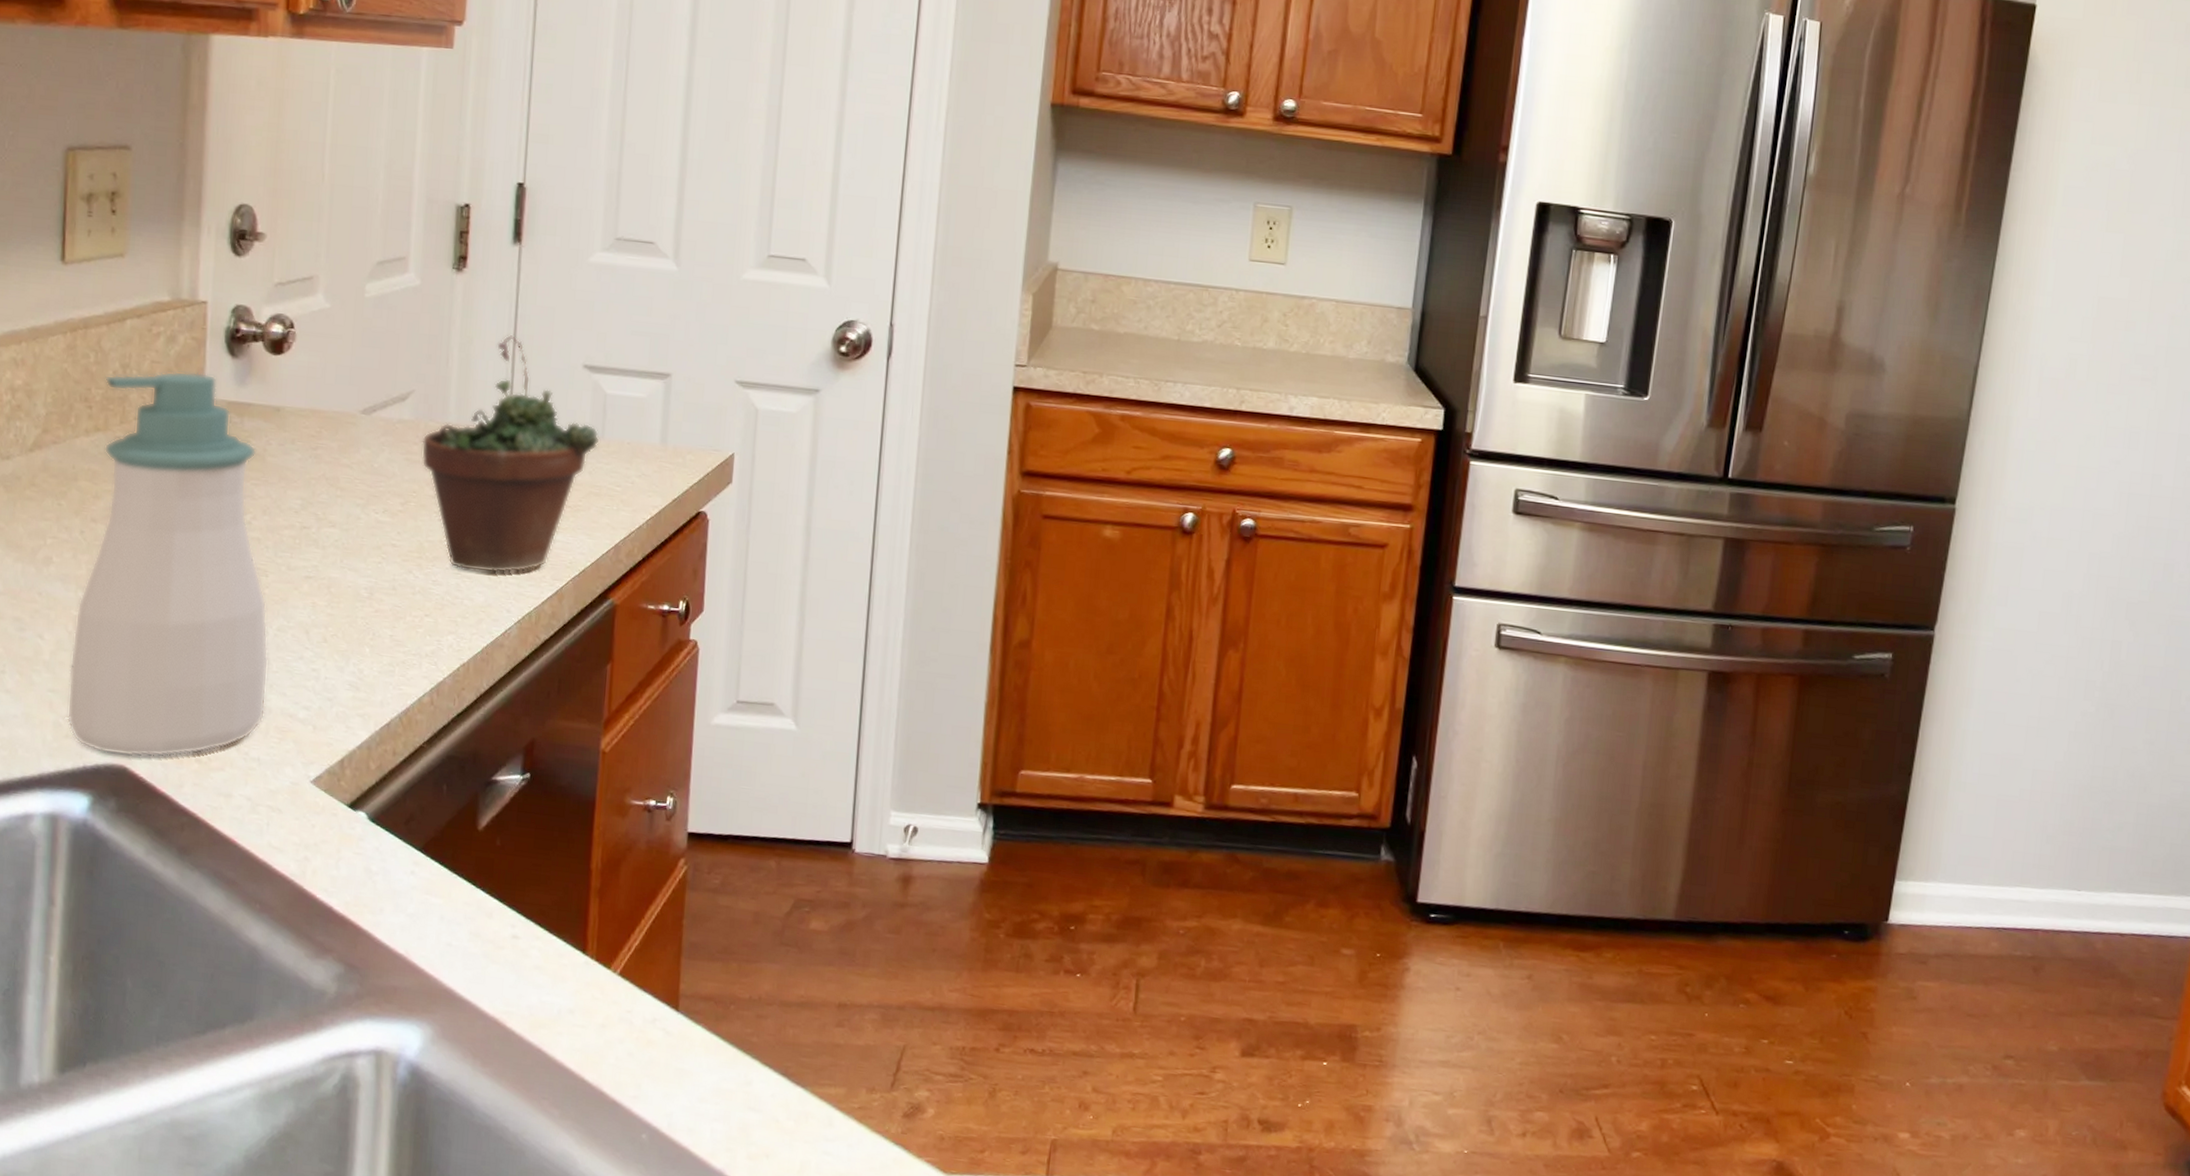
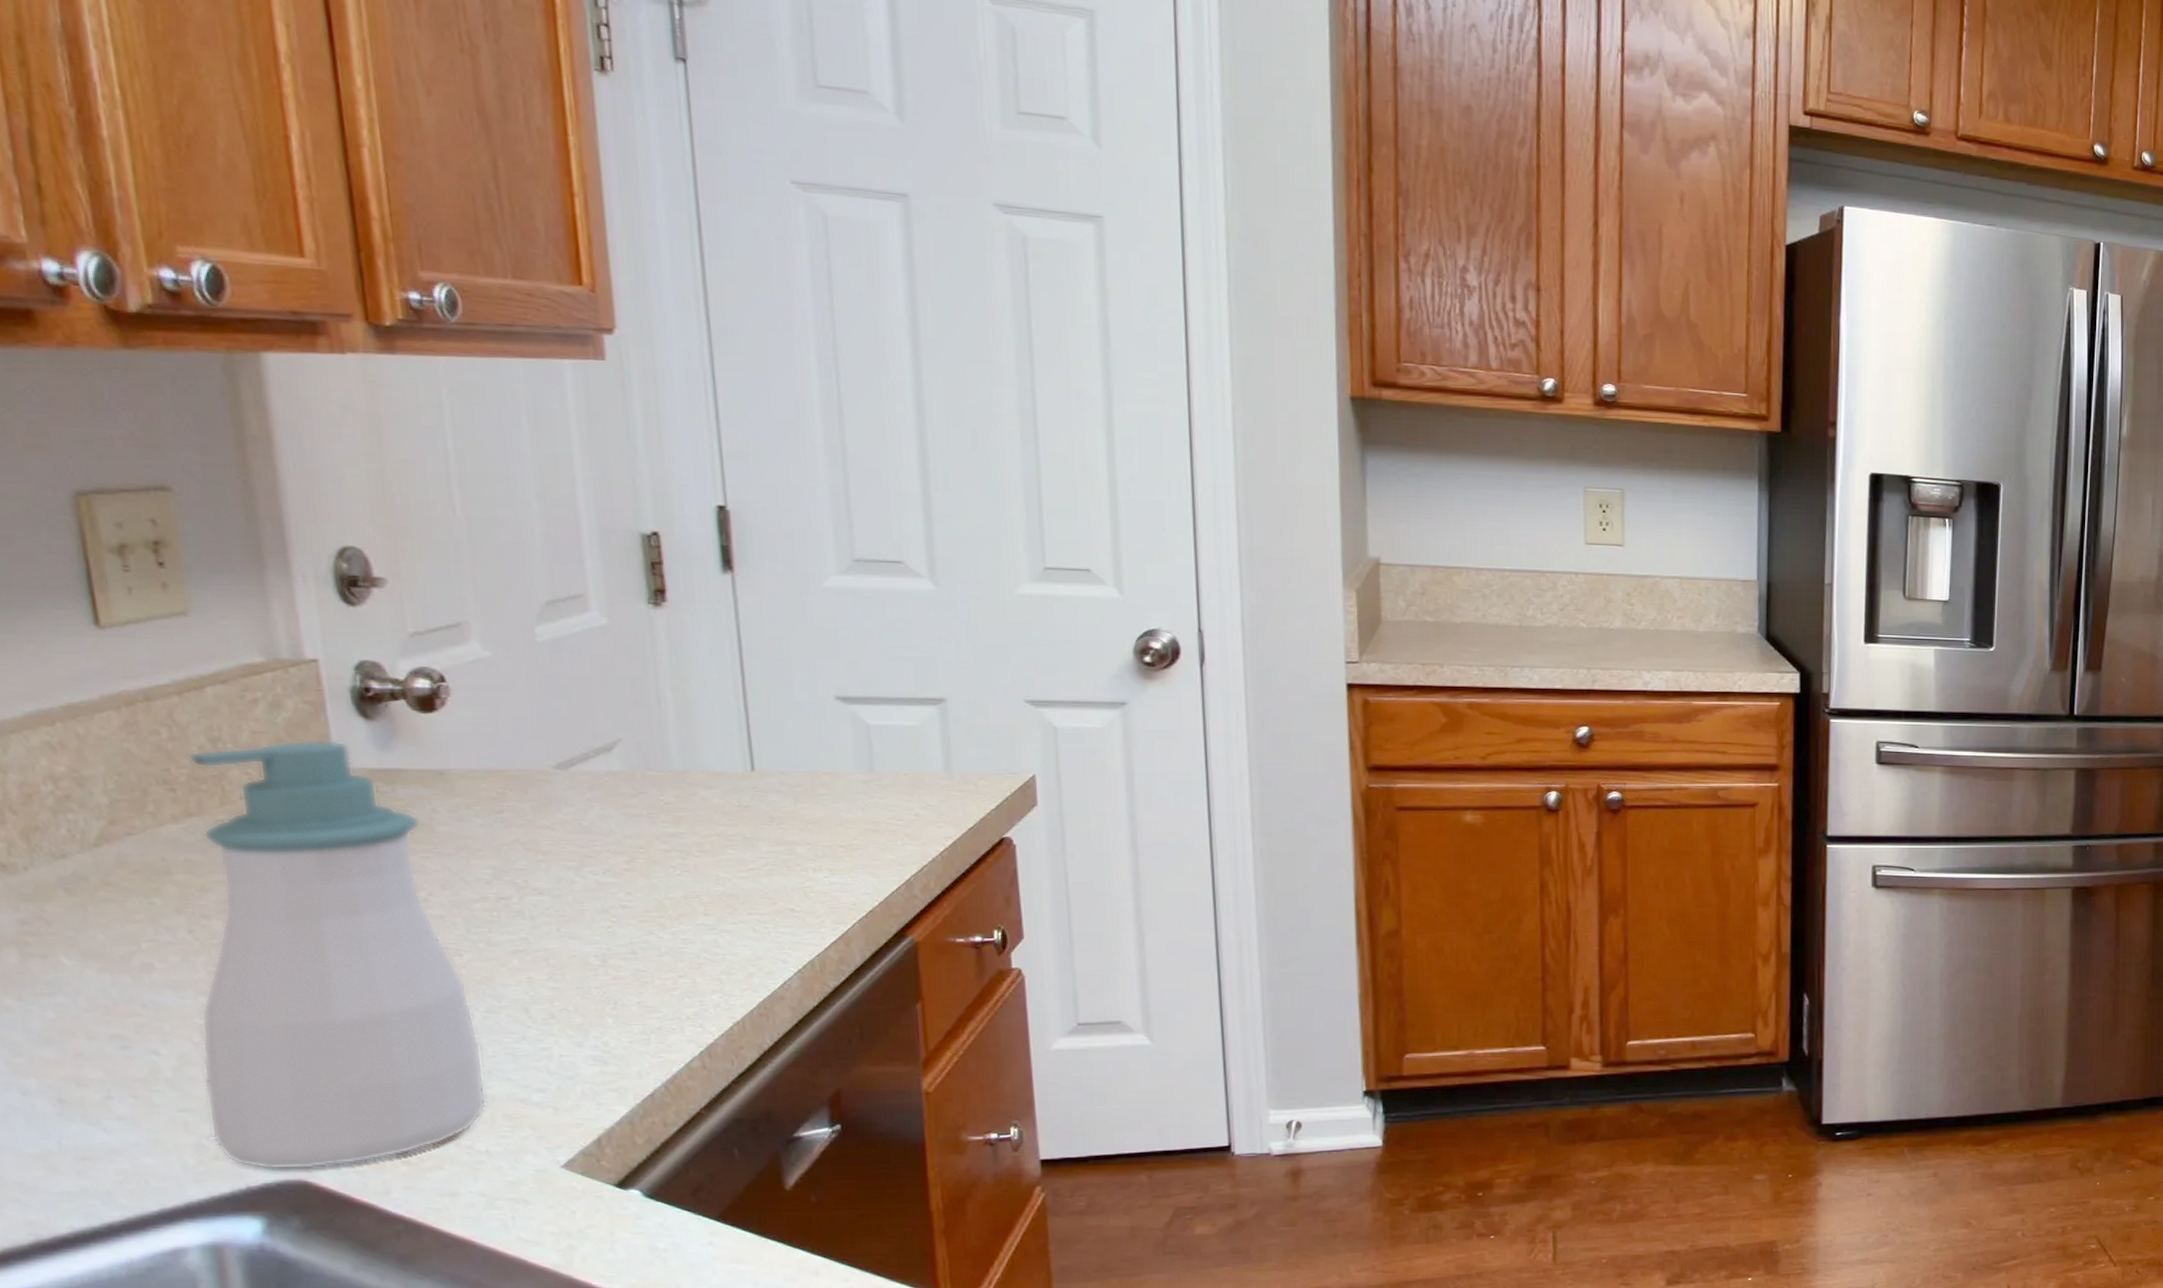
succulent plant: present [421,335,600,573] -> none [641,671,869,925]

